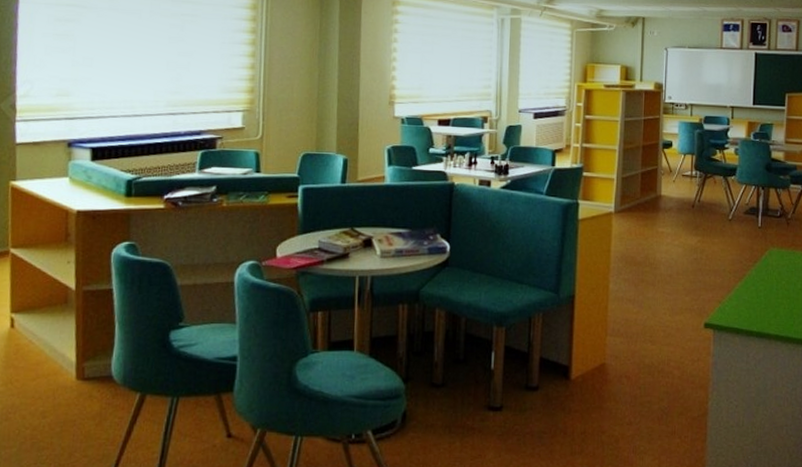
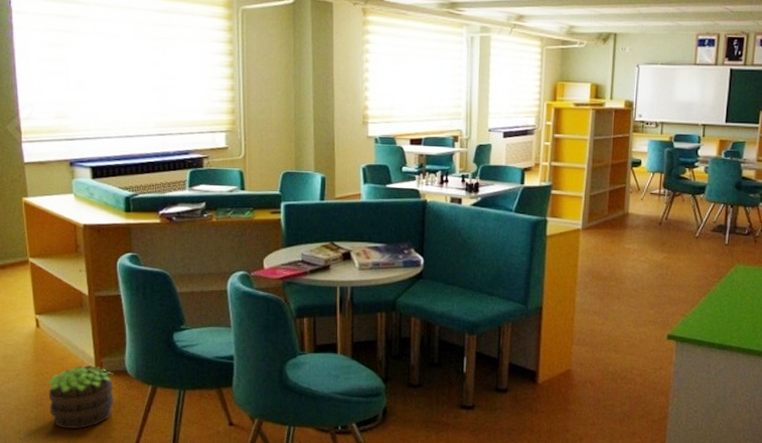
potted plant: none [14,371,96,448] -> present [46,365,115,430]

